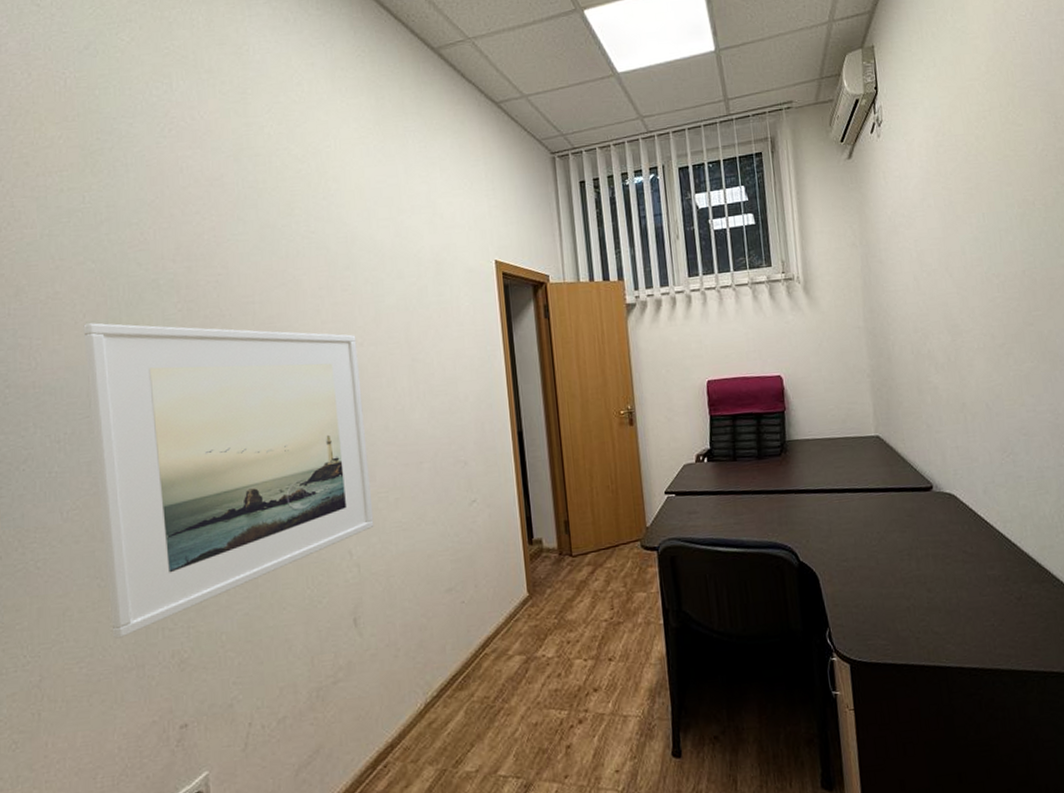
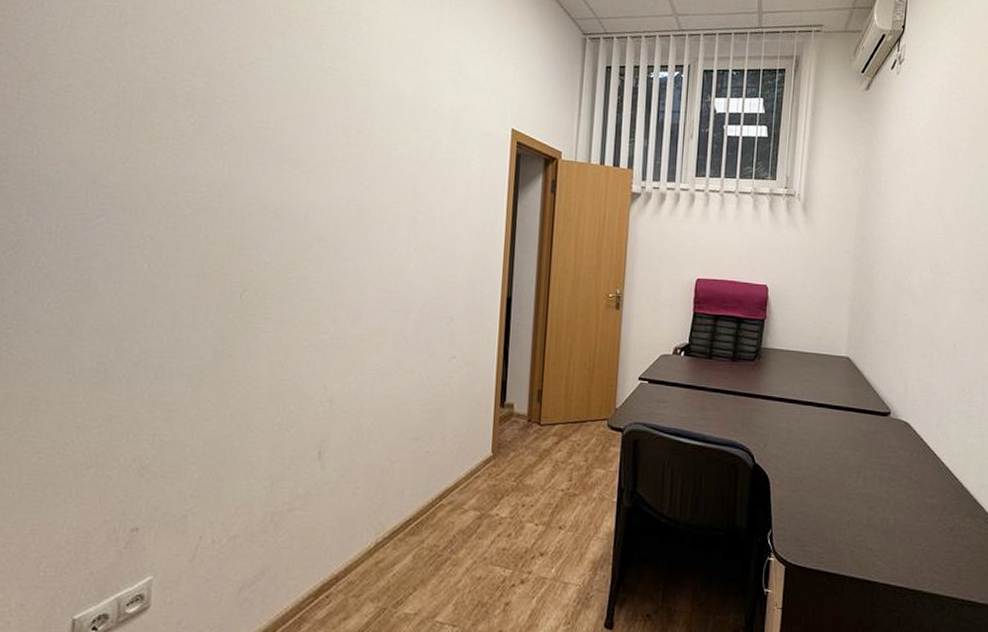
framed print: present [83,323,374,639] -> none [76,121,364,435]

